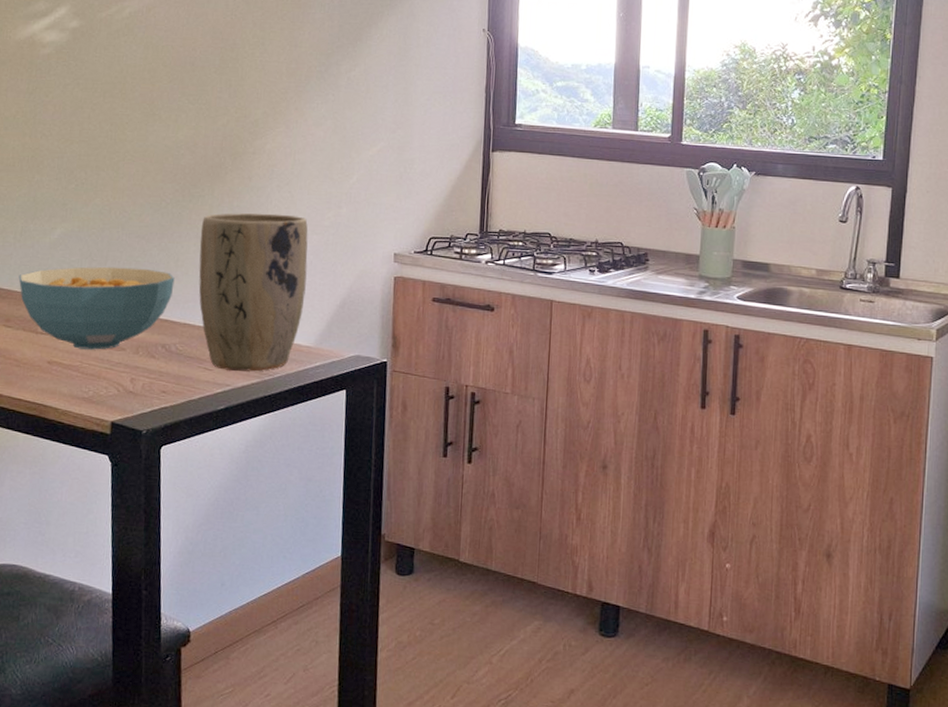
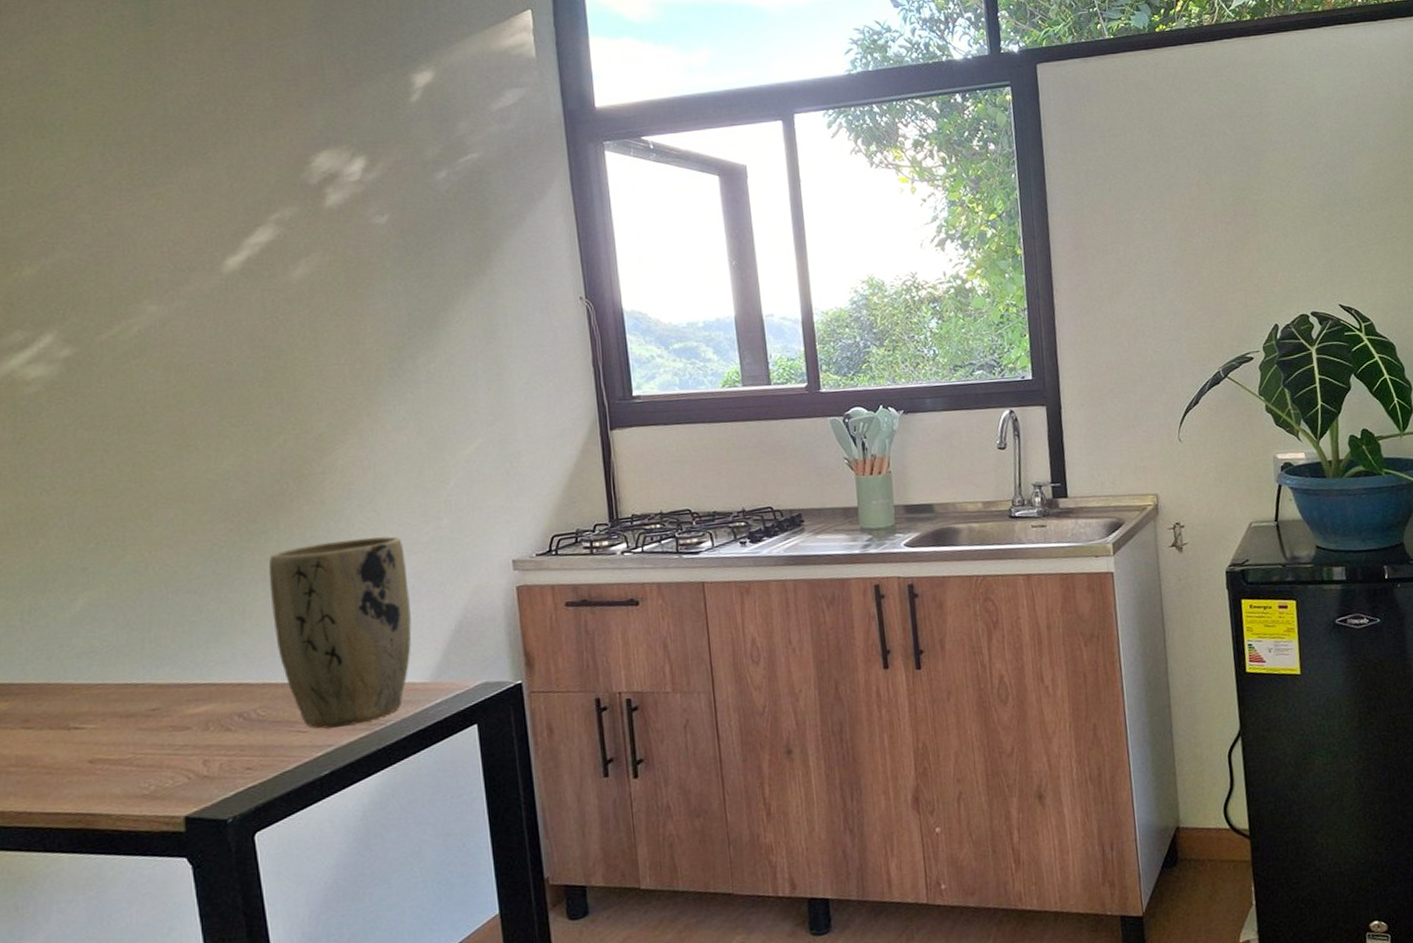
cereal bowl: present [18,266,175,350] -> none [34,627,244,739]

